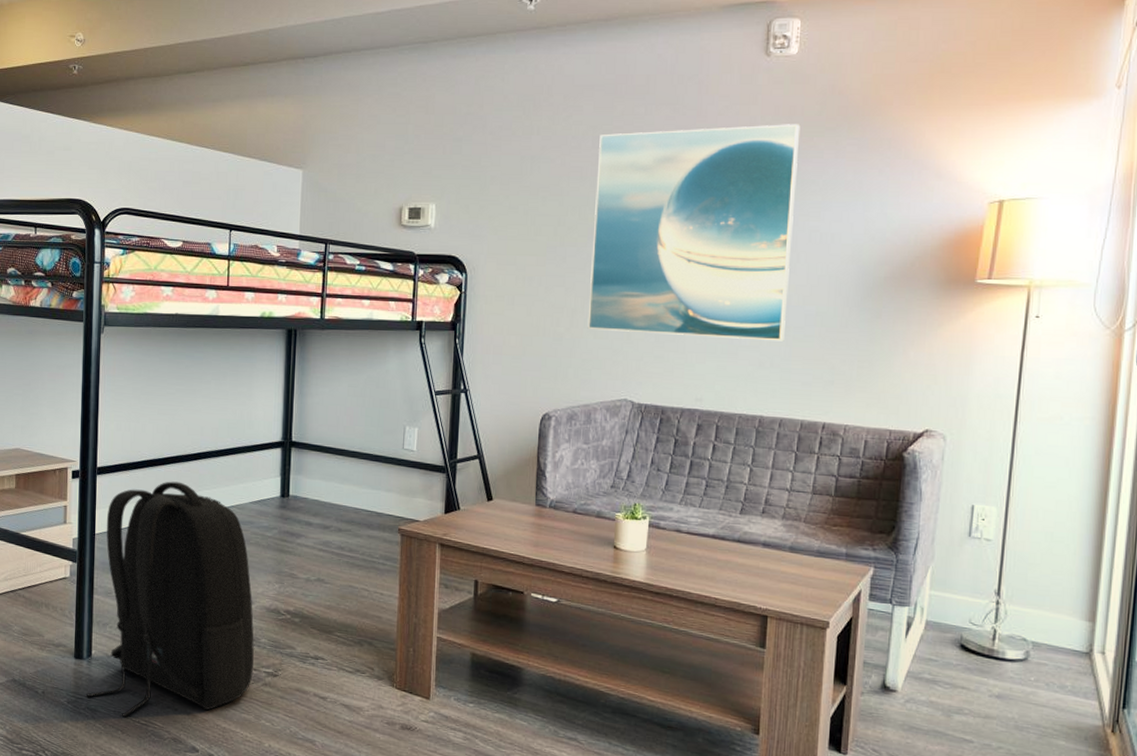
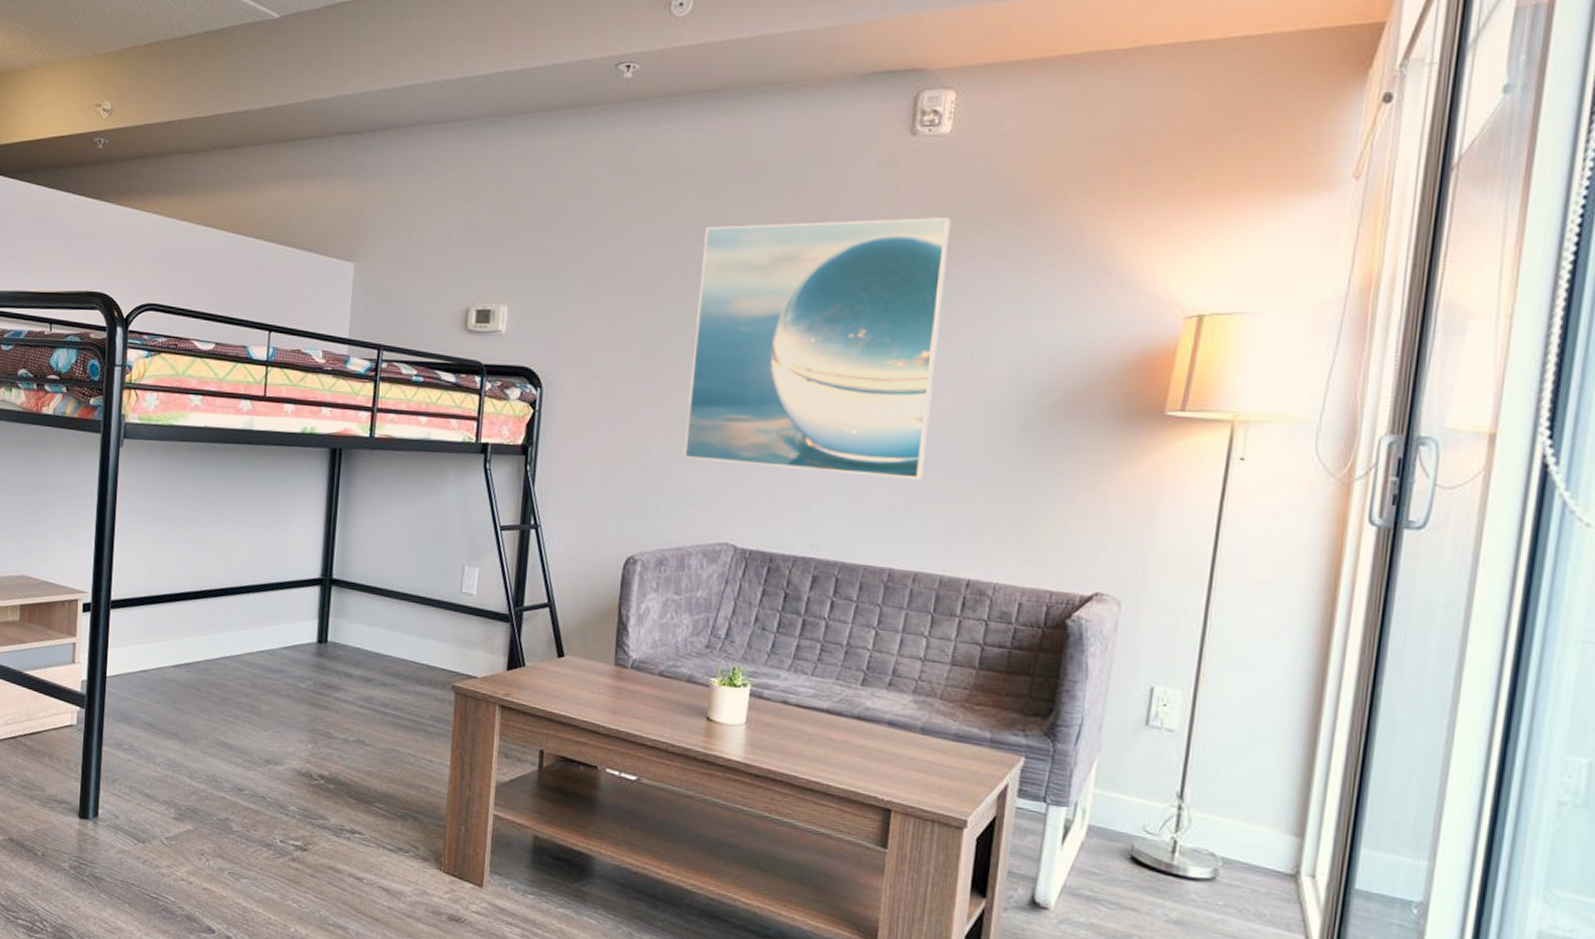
backpack: present [87,481,254,717] -> none [91,619,282,888]

